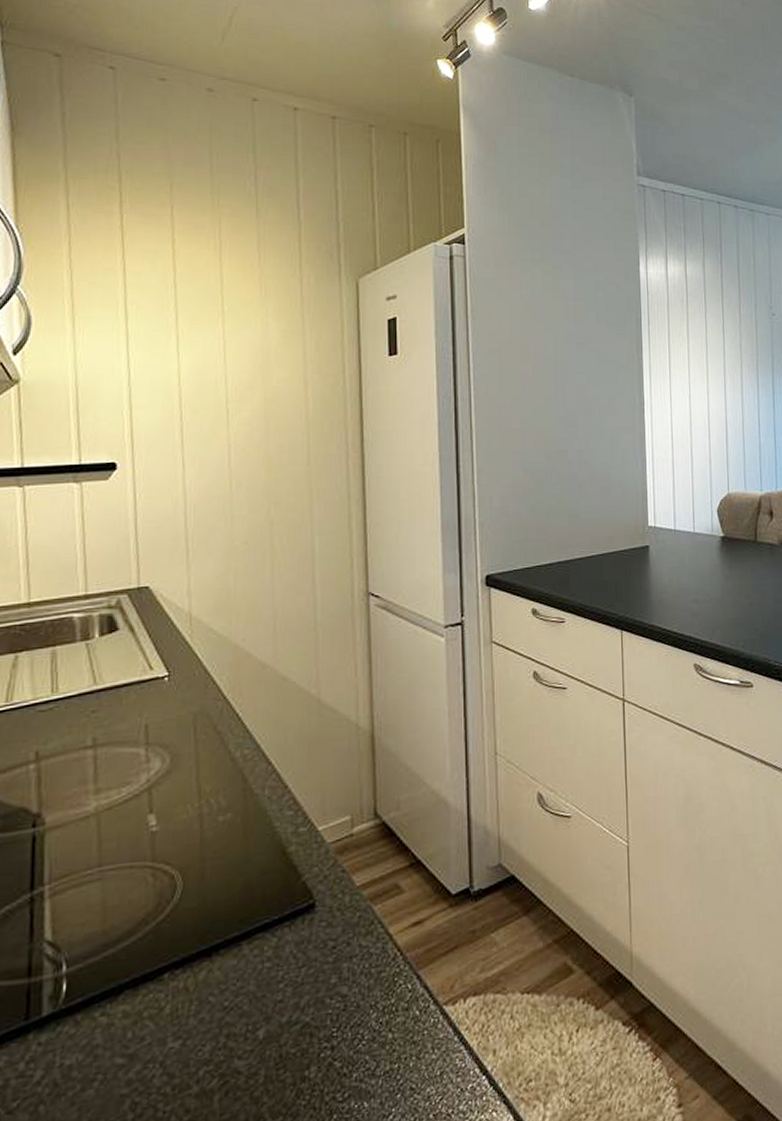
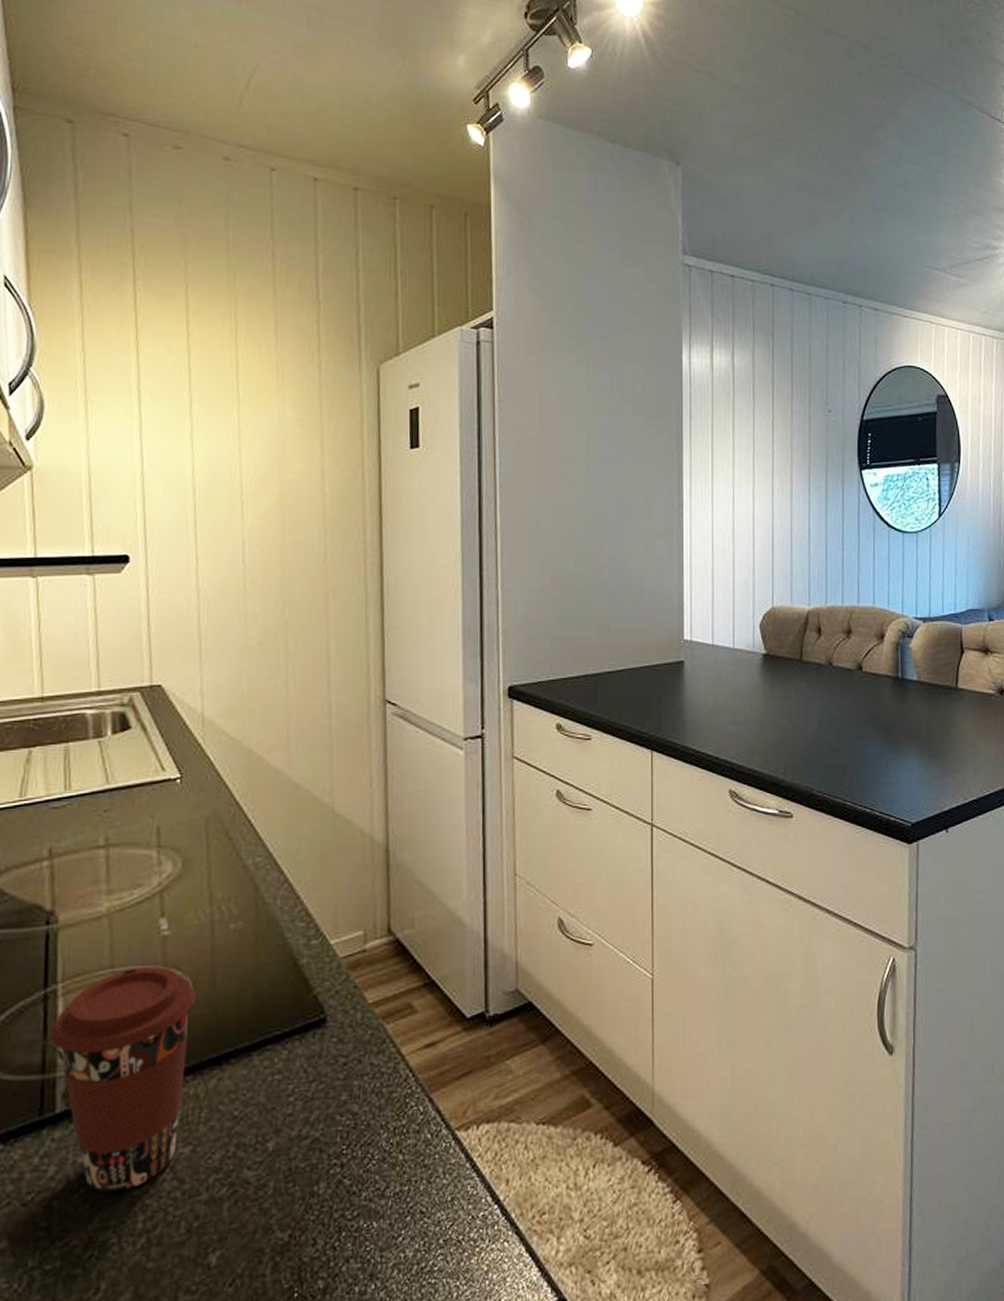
coffee cup: none [37,862,186,1095] -> present [50,967,197,1194]

